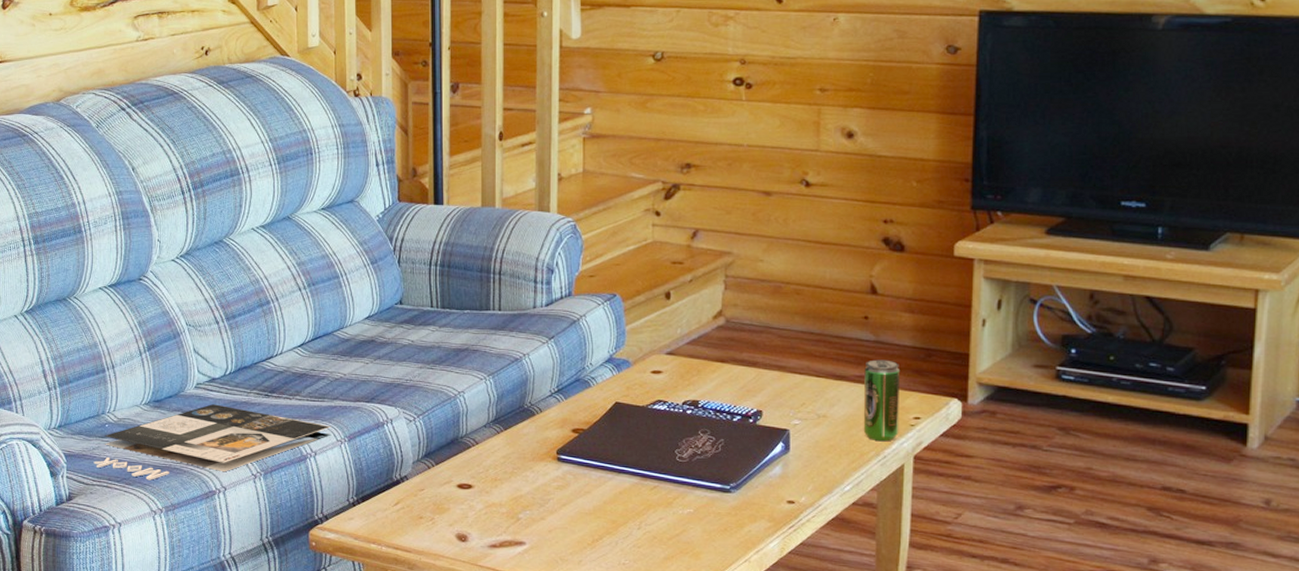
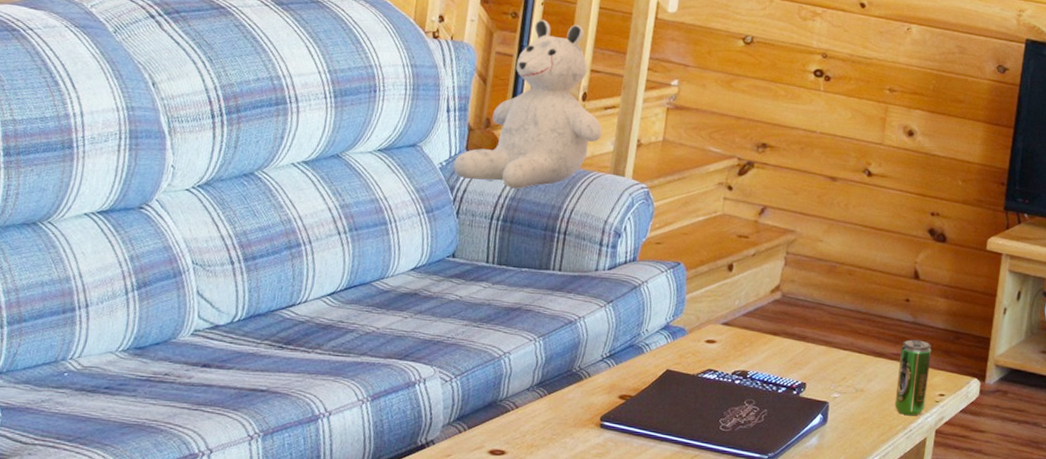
magazine: present [93,404,331,480] -> none [39,354,353,440]
stuffed animal: none [389,64,522,234] -> present [453,19,603,189]

